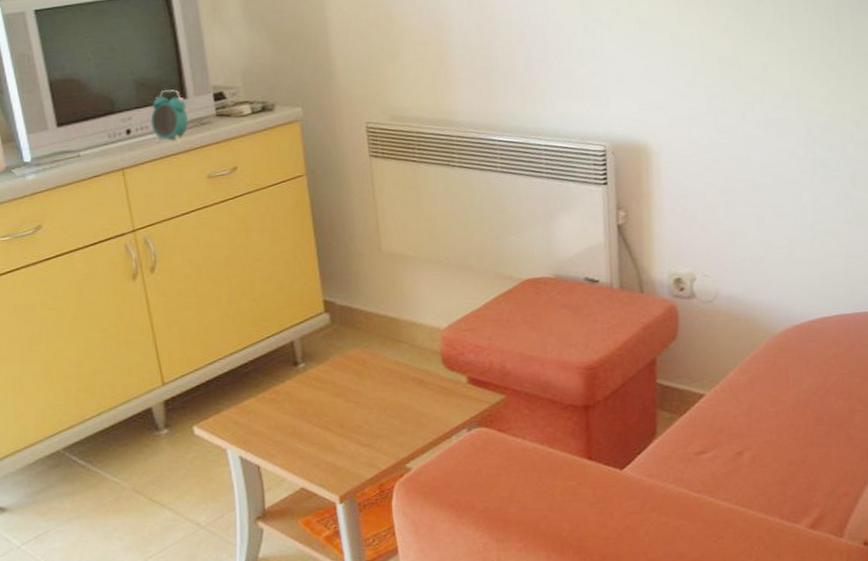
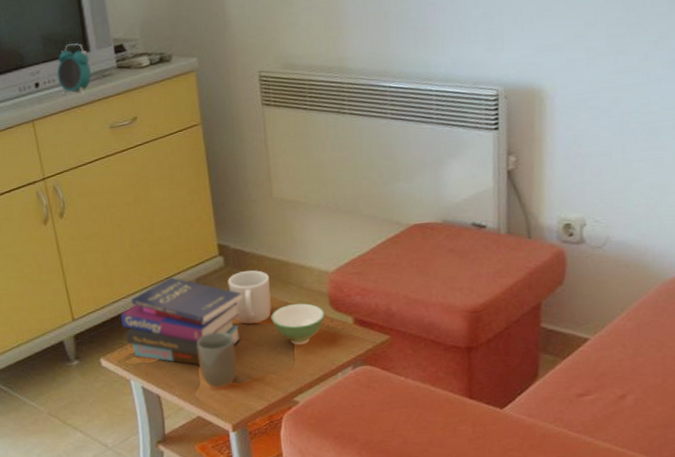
books: none [216,336,350,432] -> present [120,277,243,366]
cup: none [300,394,345,456] -> present [196,332,238,388]
mug: none [334,327,381,386] -> present [227,270,272,324]
bowl: none [380,361,438,408] -> present [271,303,326,346]

